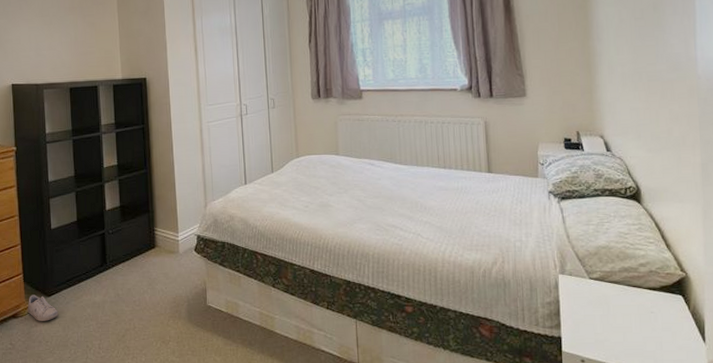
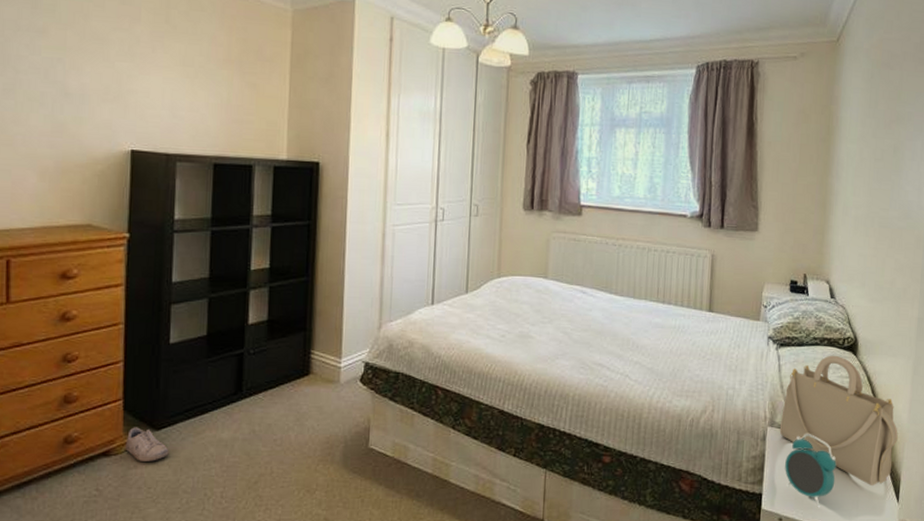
handbag: none [570,204,696,328] -> present [779,355,898,487]
alarm clock: none [581,280,635,350] -> present [785,434,837,508]

